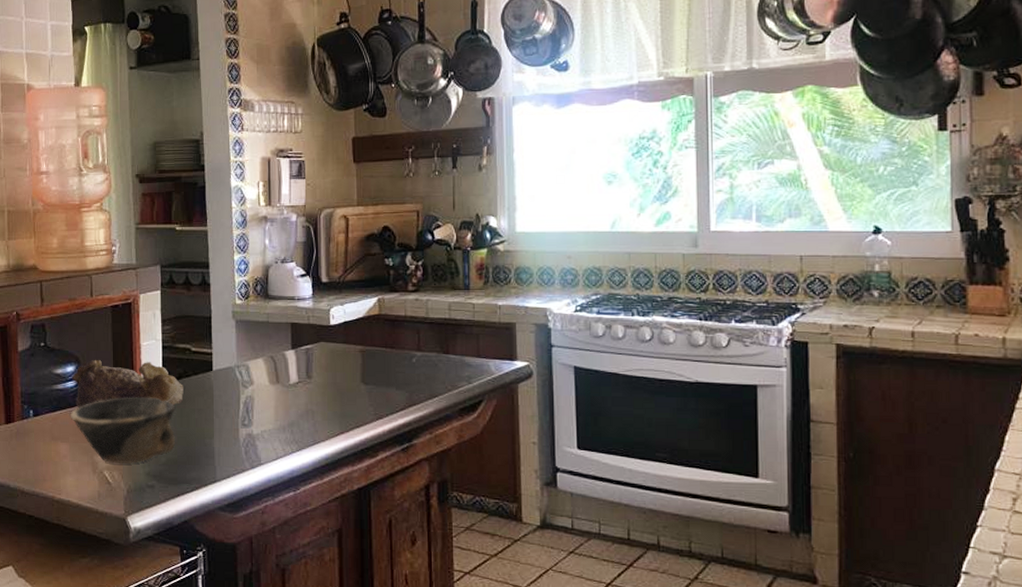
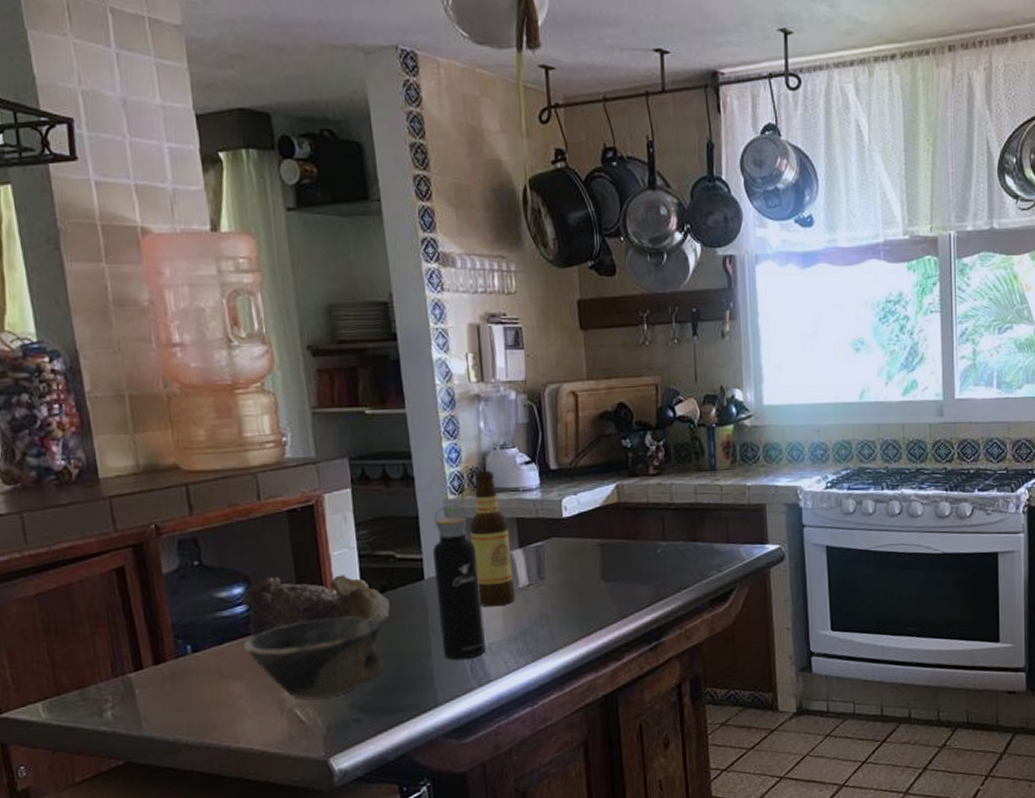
water bottle: none [220,308,258,443] -> present [432,504,486,660]
bottle: none [251,281,286,399] -> present [469,470,516,607]

